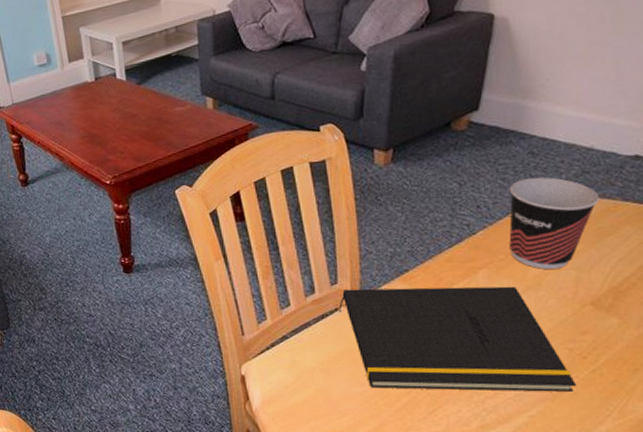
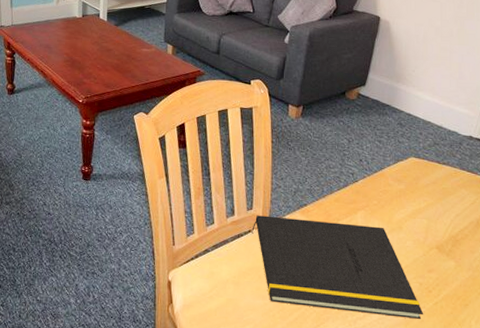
cup: present [509,177,600,270] -> none [381,142,445,217]

